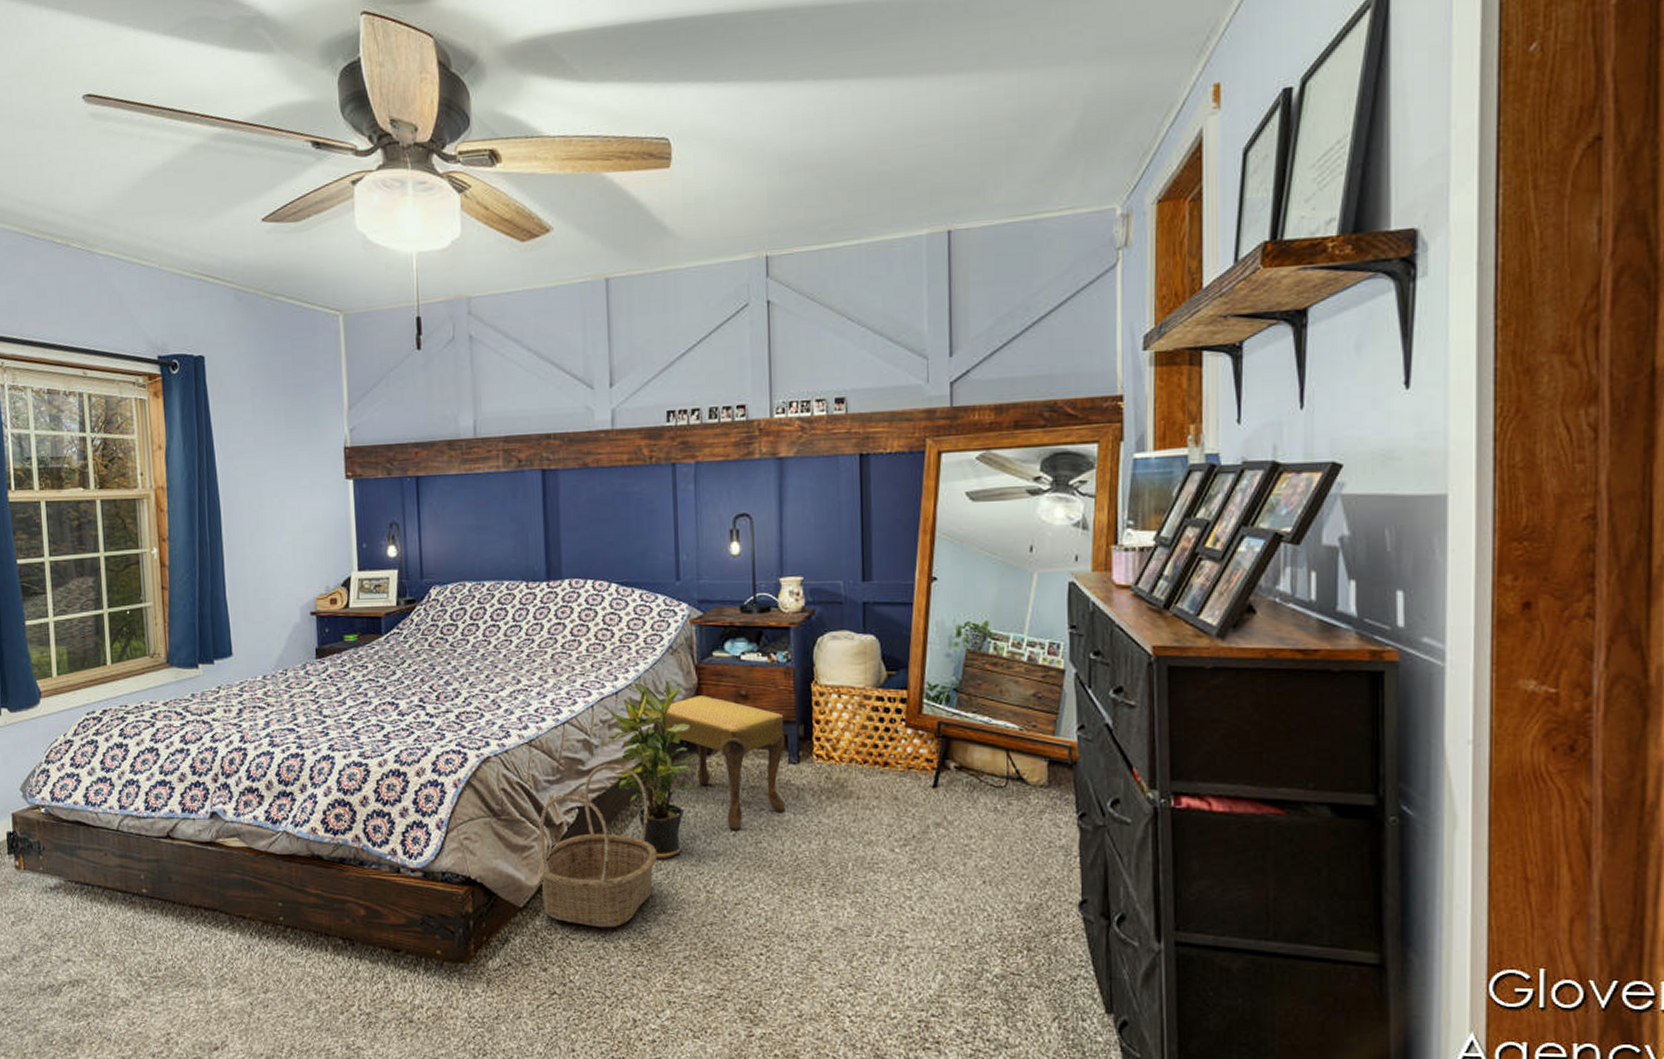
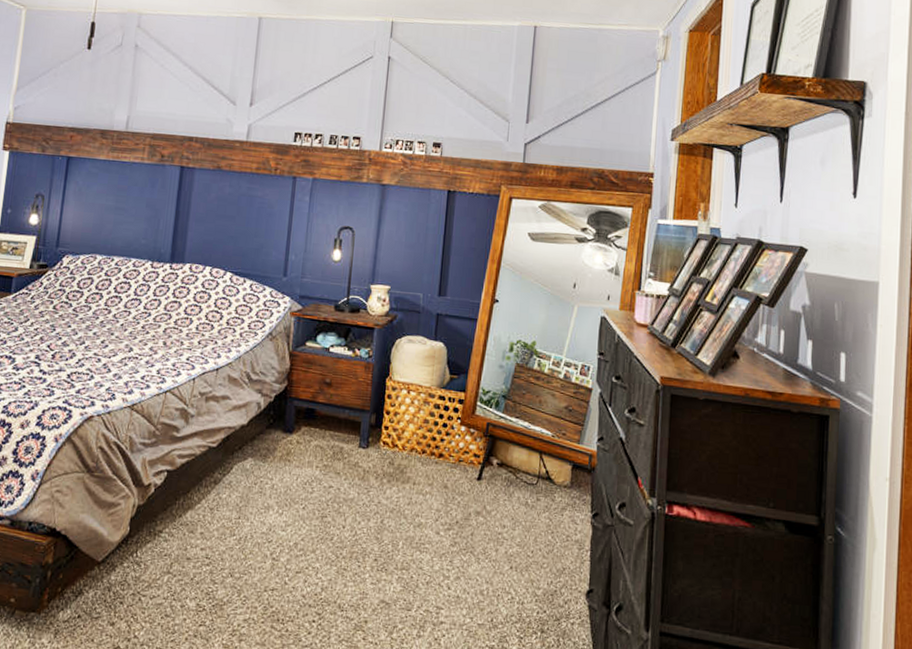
basket: present [538,764,658,928] -> none [120,433,234,587]
potted plant: present [607,679,697,860] -> none [203,361,281,526]
footstool: present [653,695,786,830] -> none [239,379,360,504]

